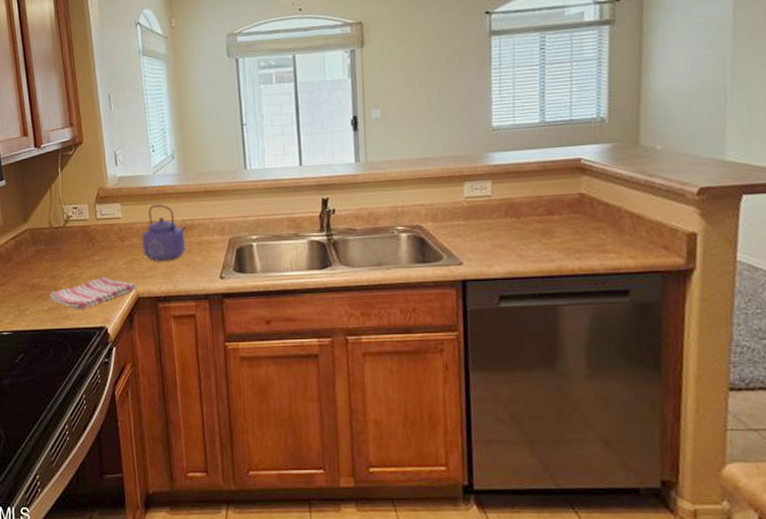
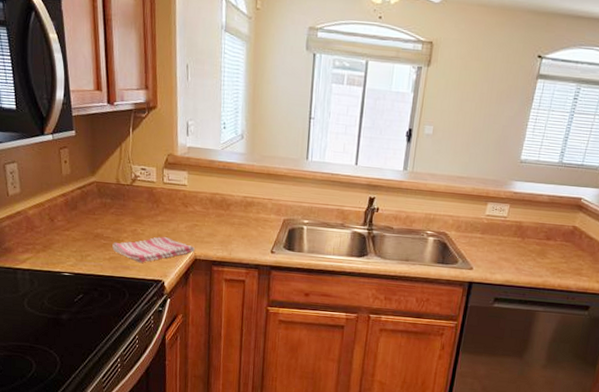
kettle: present [141,204,187,261] -> none [204,178,247,231]

